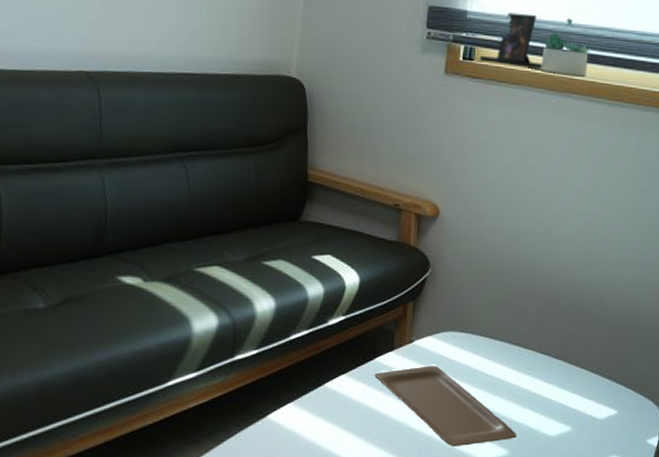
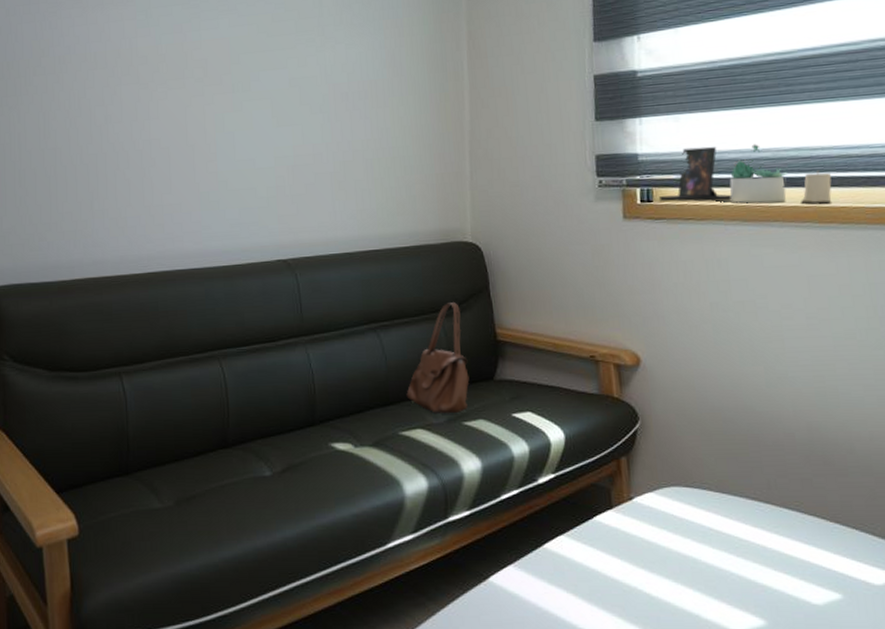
handbag: none [207,138,276,253] -> present [406,302,470,414]
tray: present [374,366,517,446] -> none [595,524,774,614]
candle: none [597,51,625,84] -> present [799,170,833,206]

